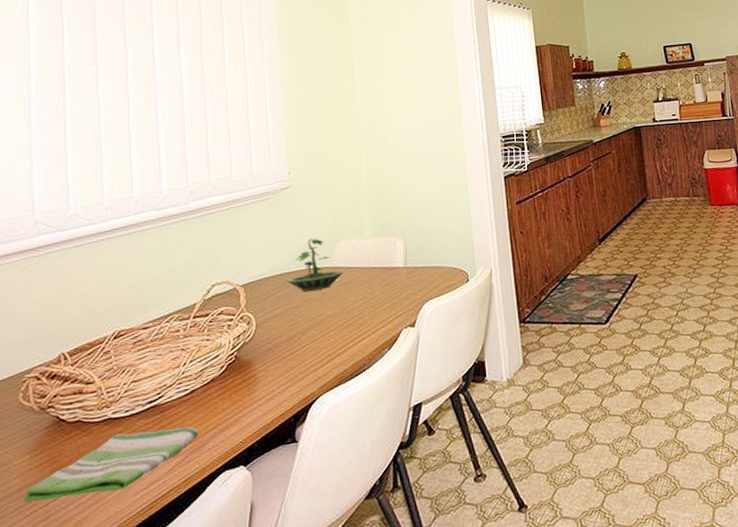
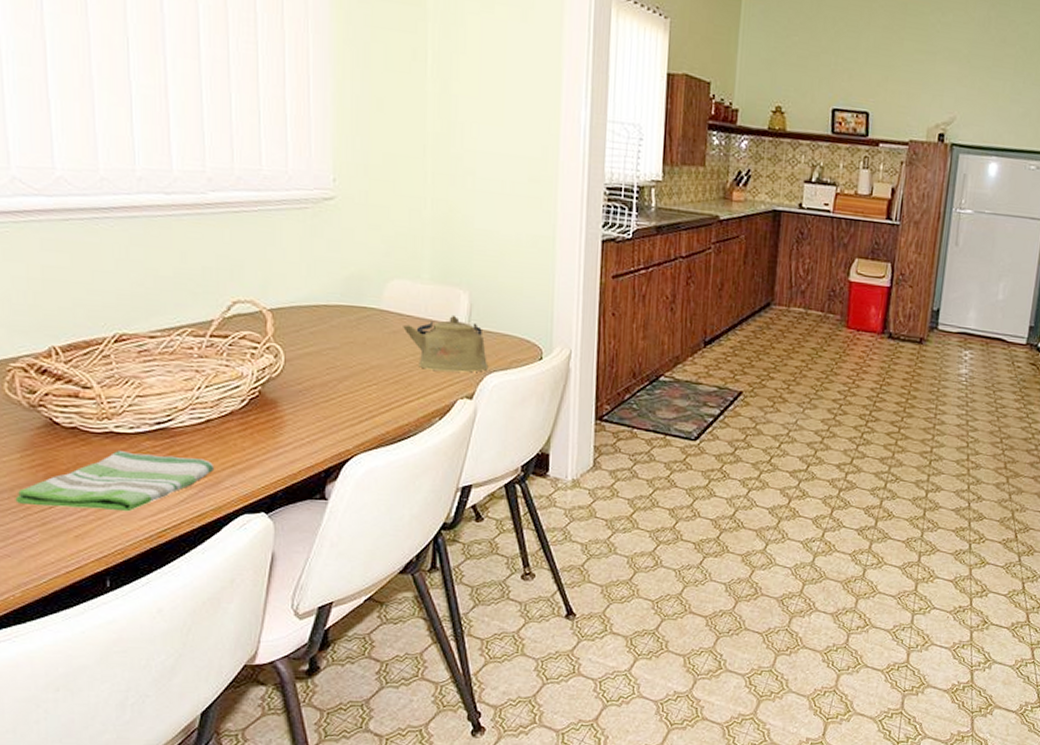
terrarium: present [286,238,344,292] -> none [323,269,393,334]
kettle: none [352,259,426,309] -> present [403,314,489,373]

